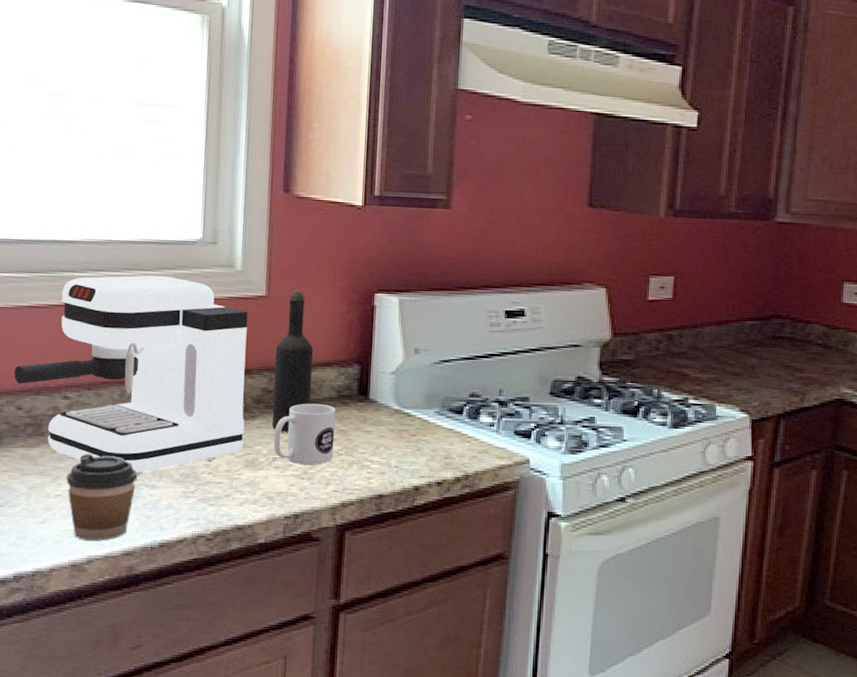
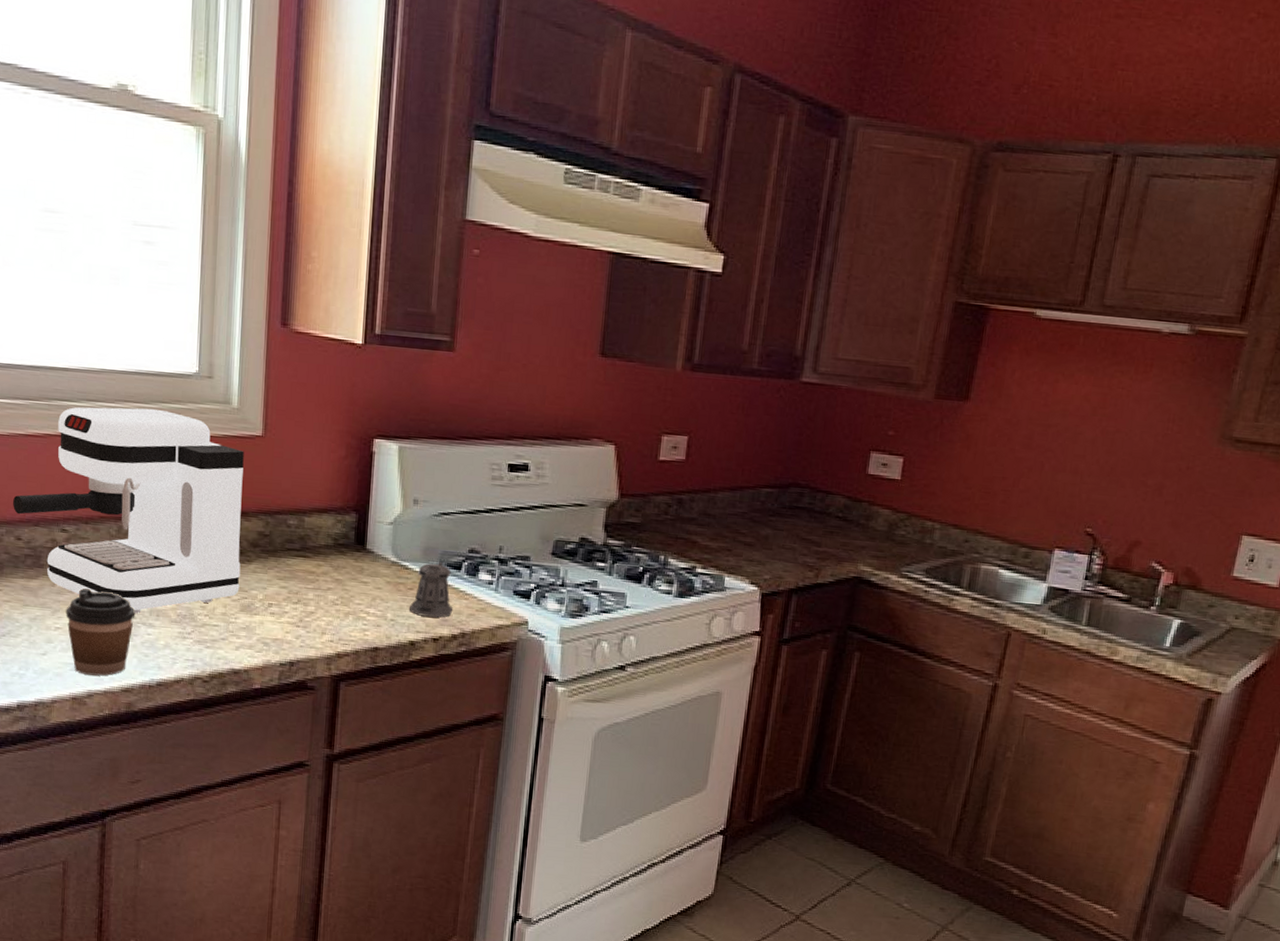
wine bottle: present [271,290,314,432] -> none [267,431,311,578]
mug: present [273,403,335,464] -> none [269,550,332,613]
pepper shaker: none [413,407,456,462] -> present [410,561,453,618]

